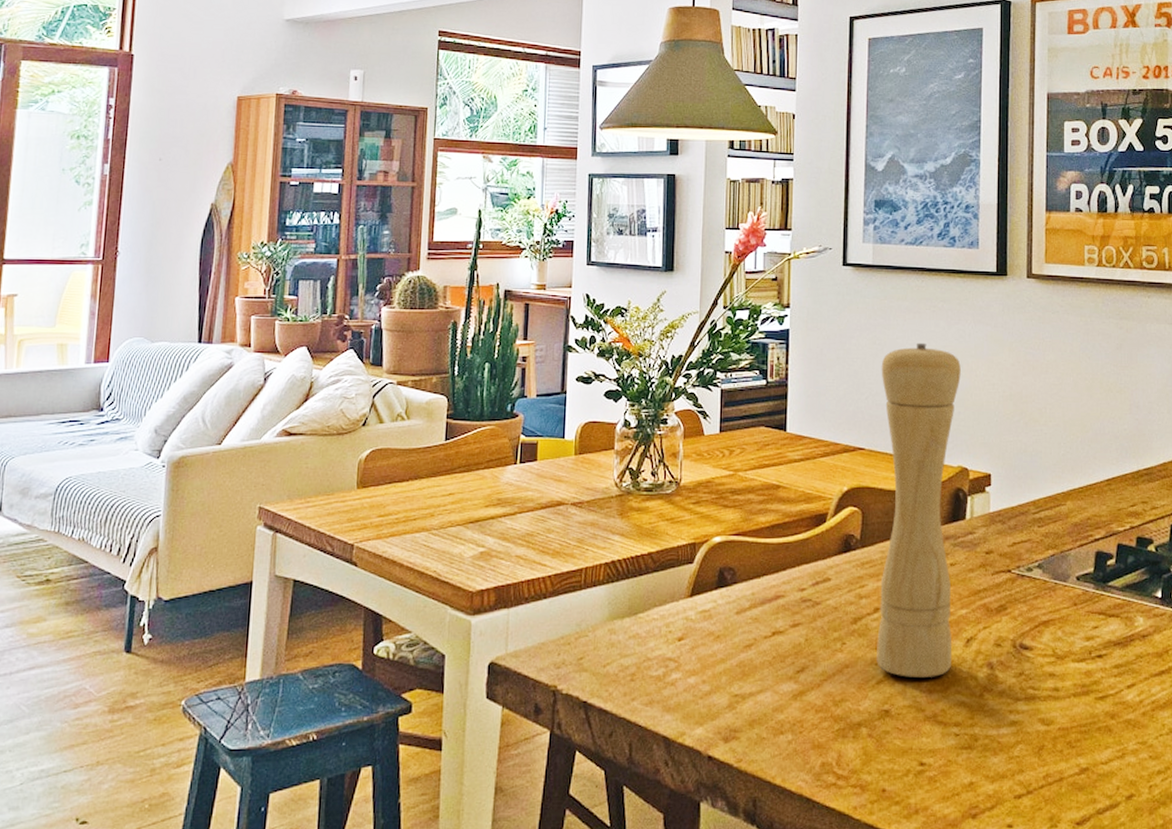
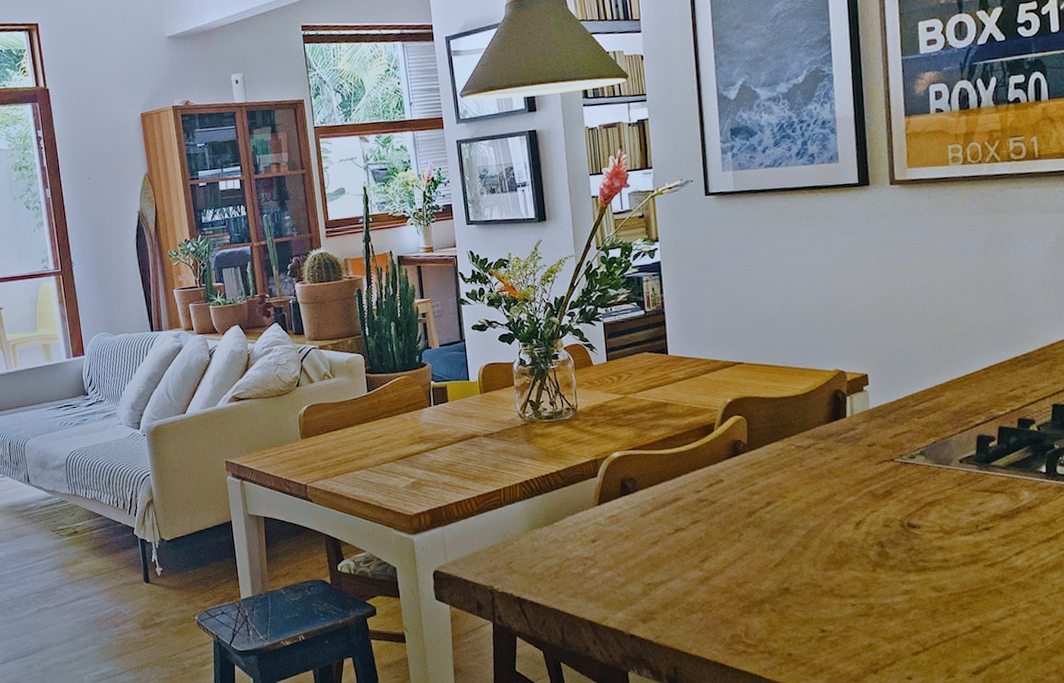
pepper mill: present [877,342,961,677] -> none [752,259,844,559]

